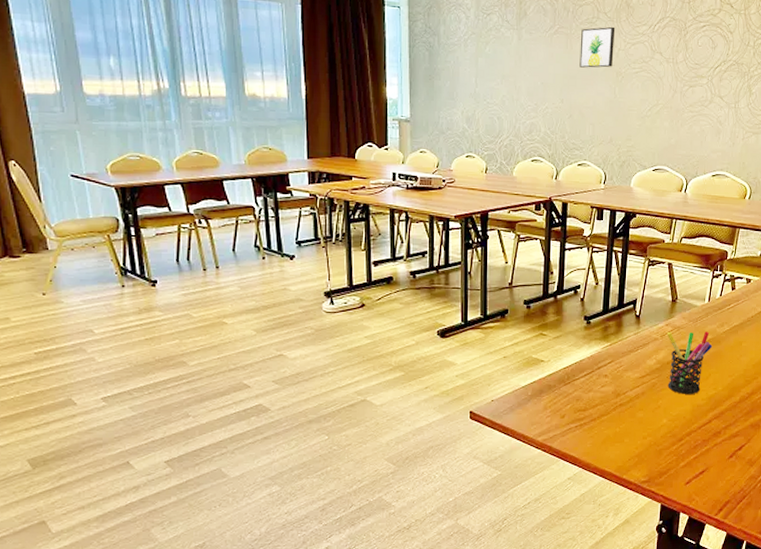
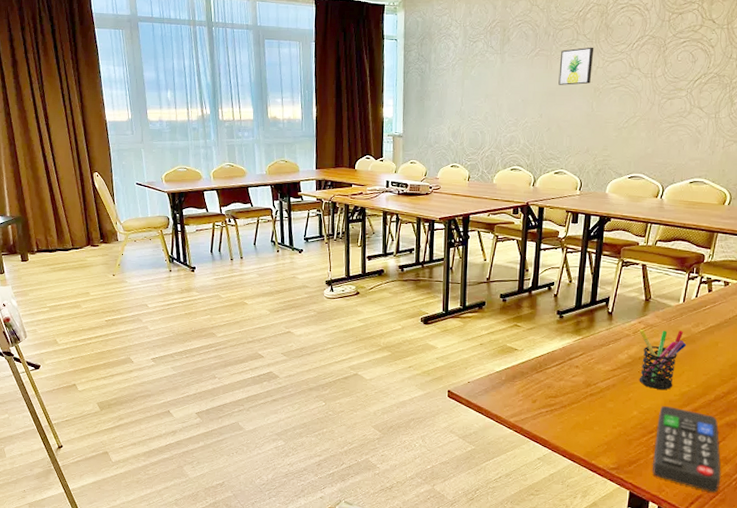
remote control: none [682,412,747,497] -> present [652,406,721,493]

